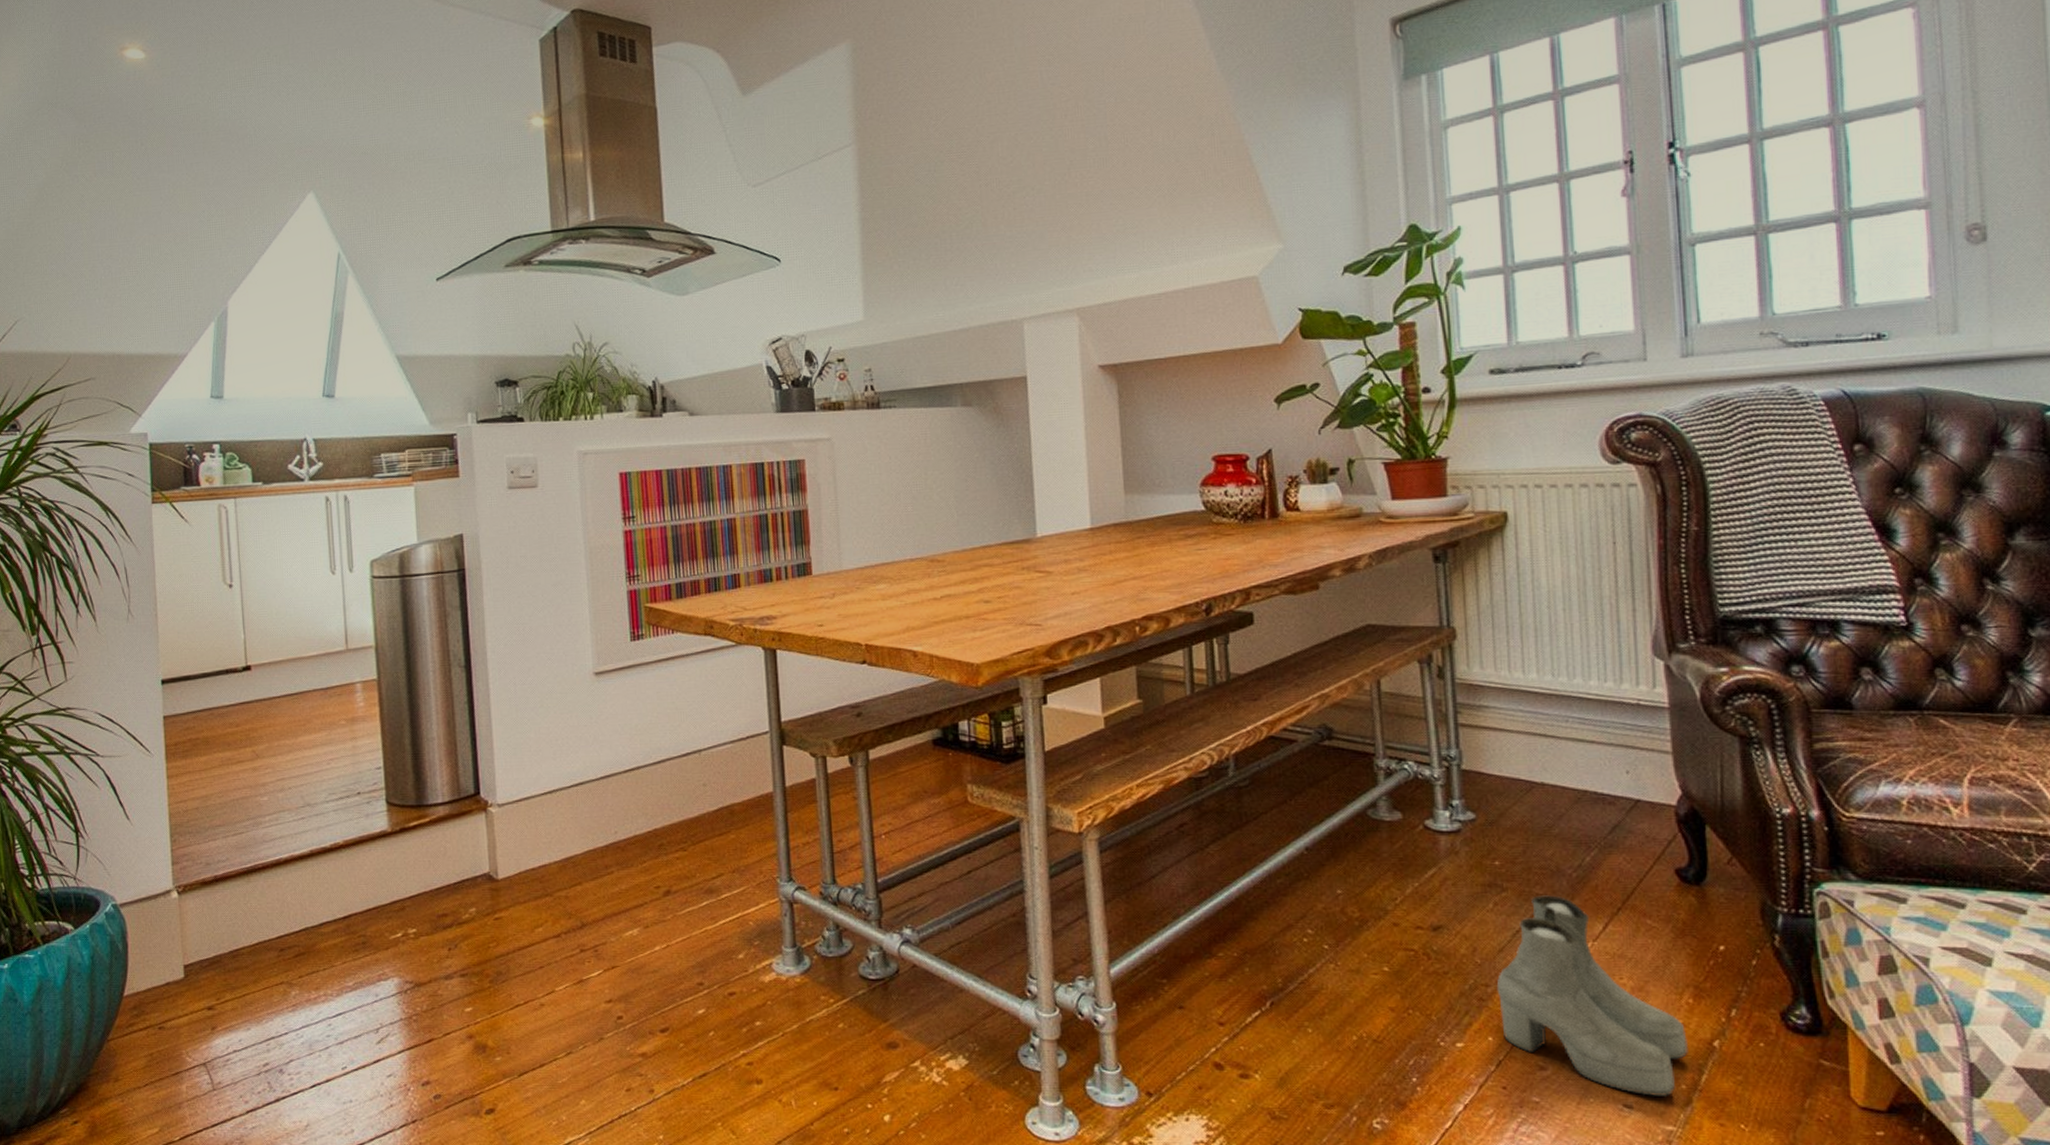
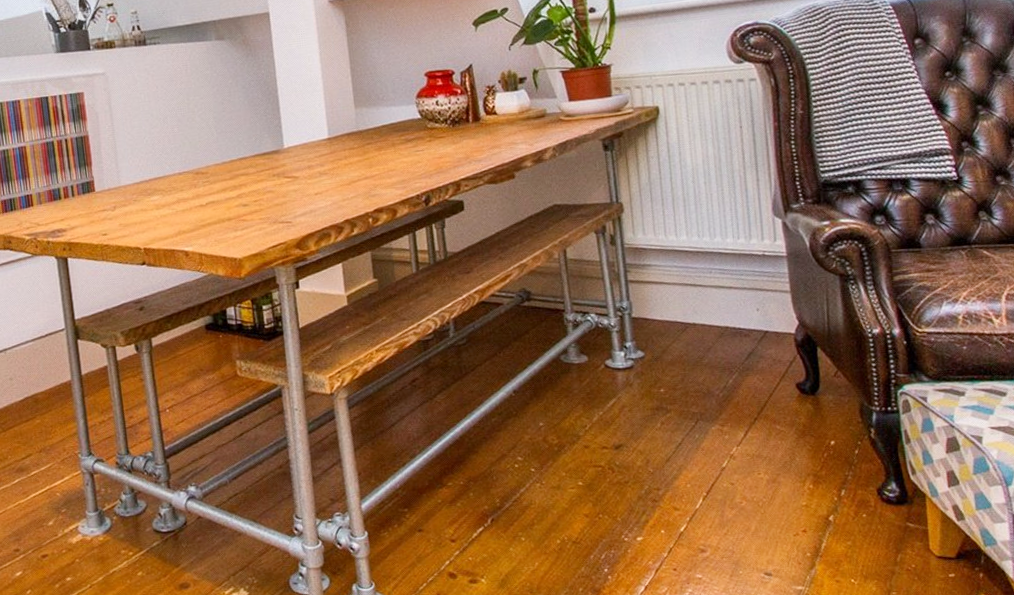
boots: present [1496,895,1688,1098] -> none [665,412,811,565]

